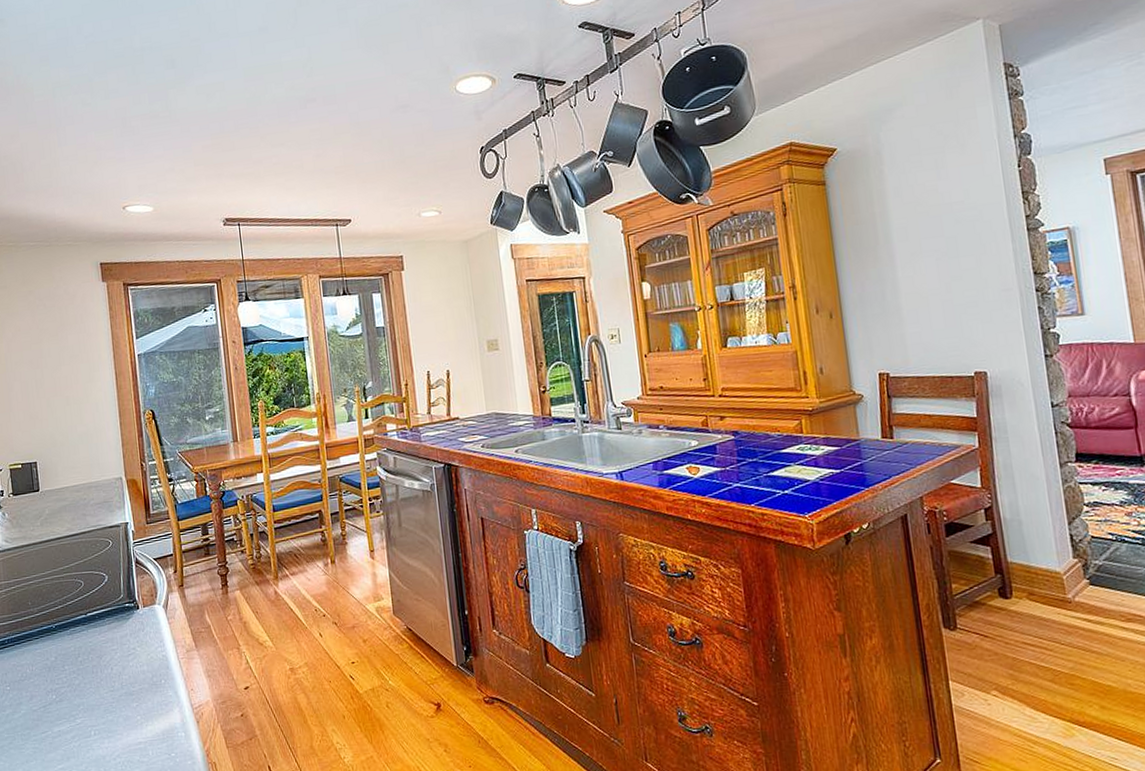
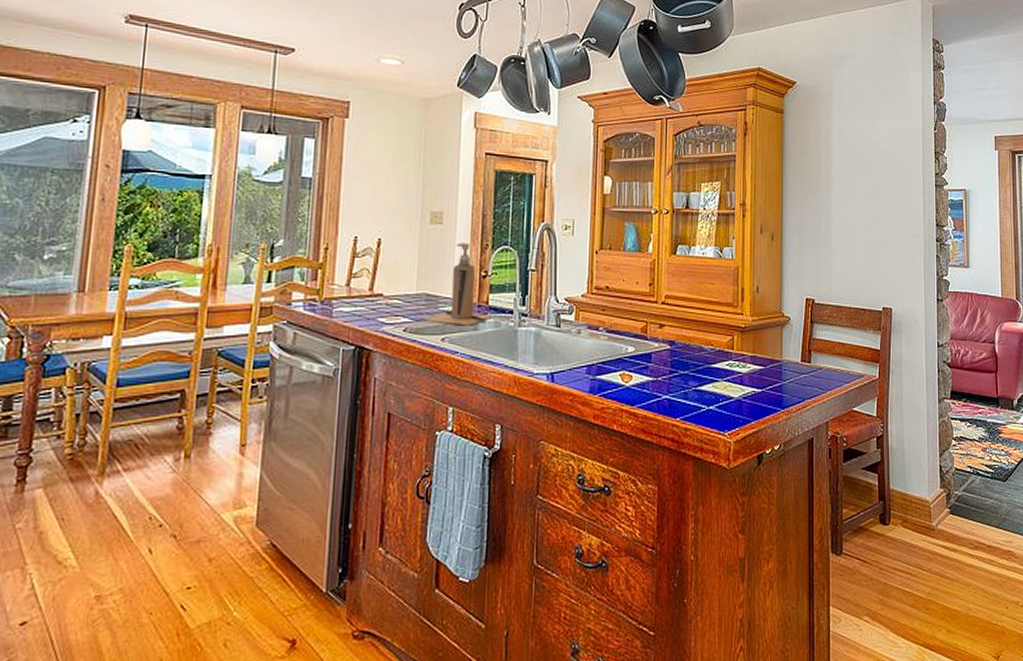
soap dispenser: none [495,363,557,438] -> present [422,242,492,326]

